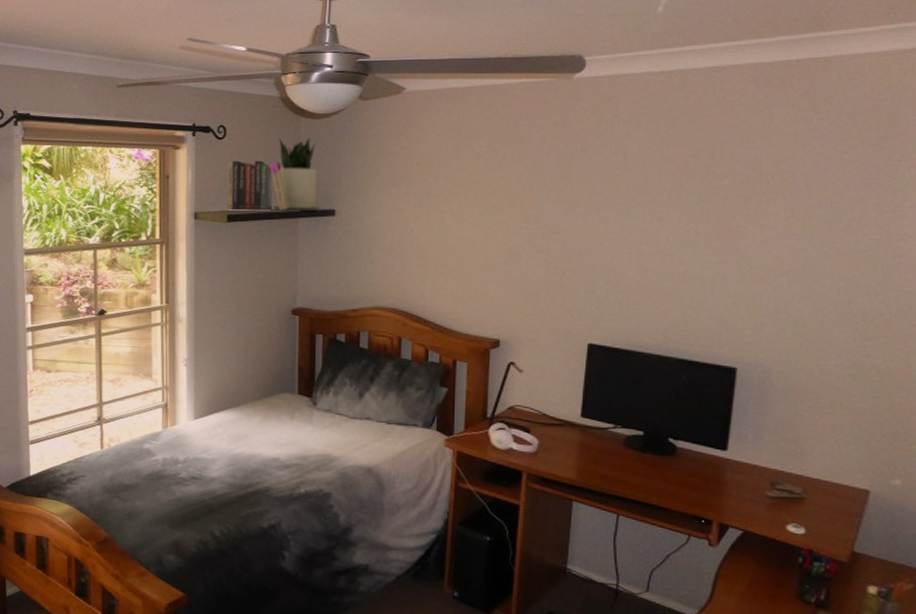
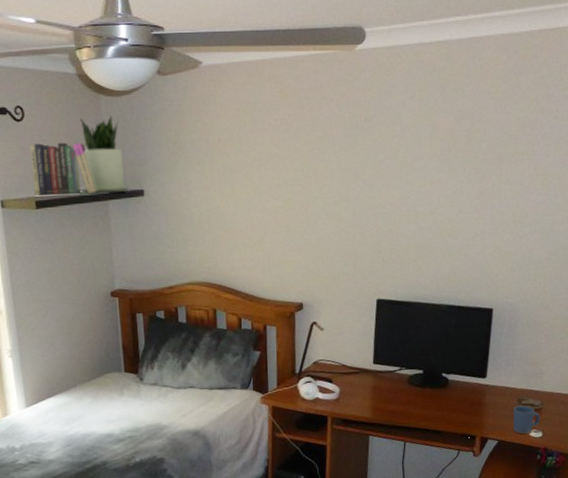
mug: none [764,490,802,528] -> present [513,405,540,435]

